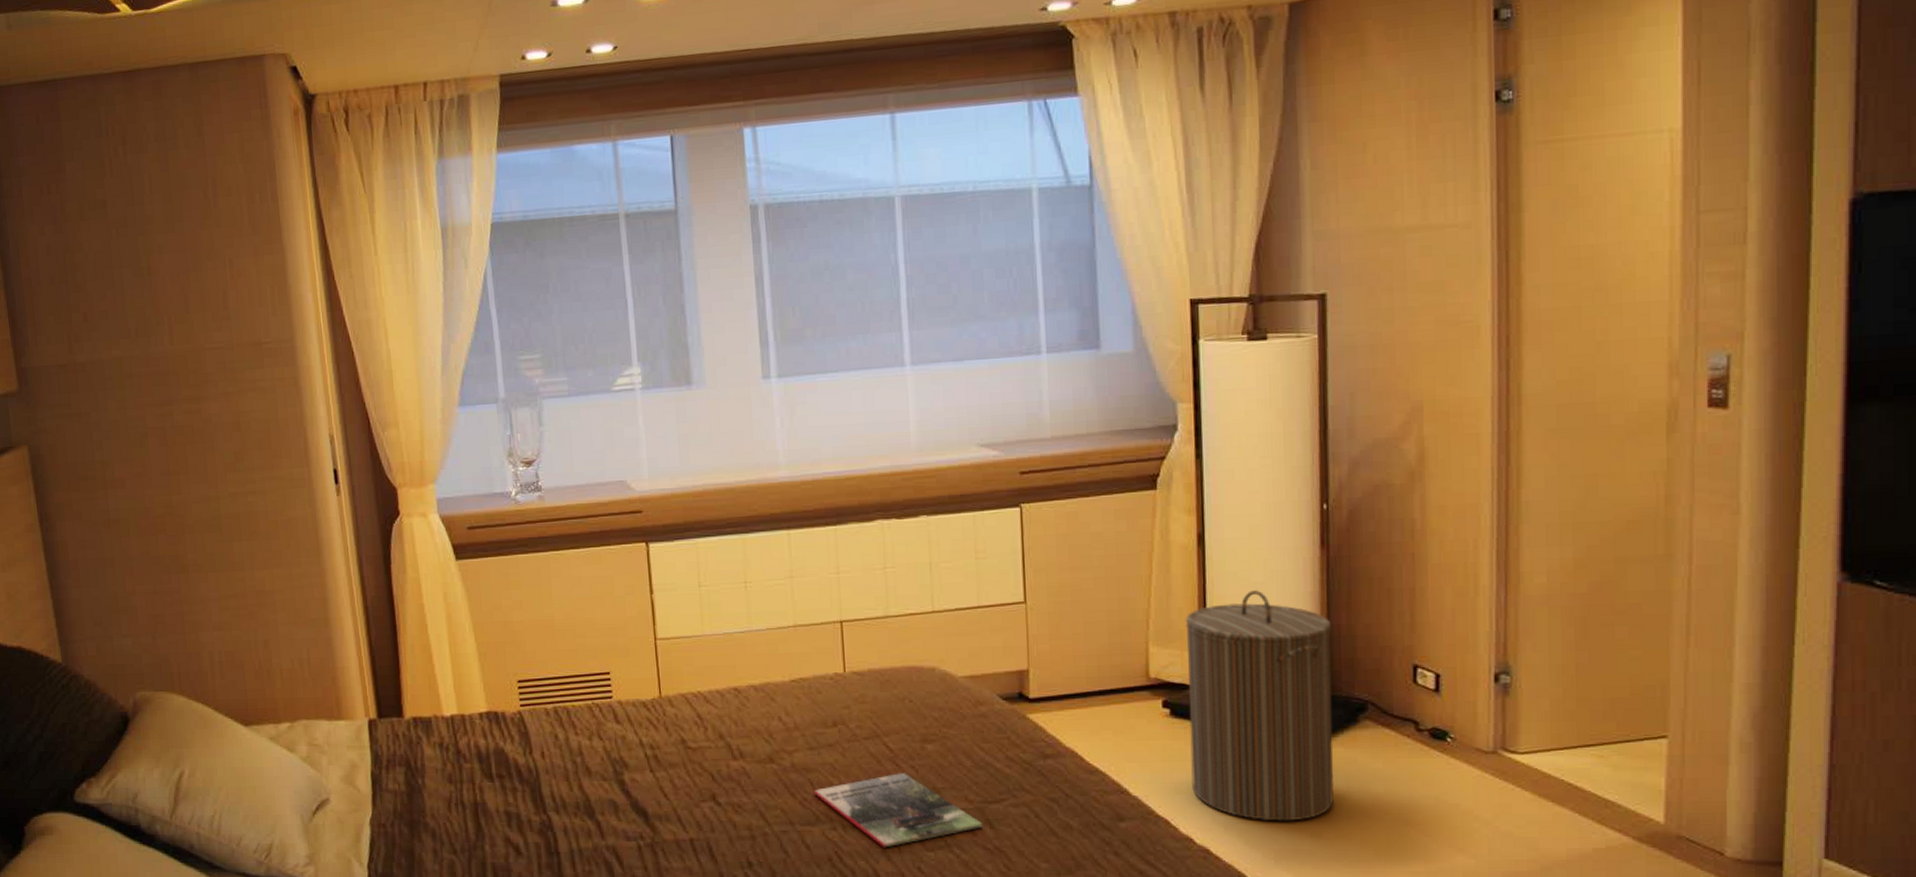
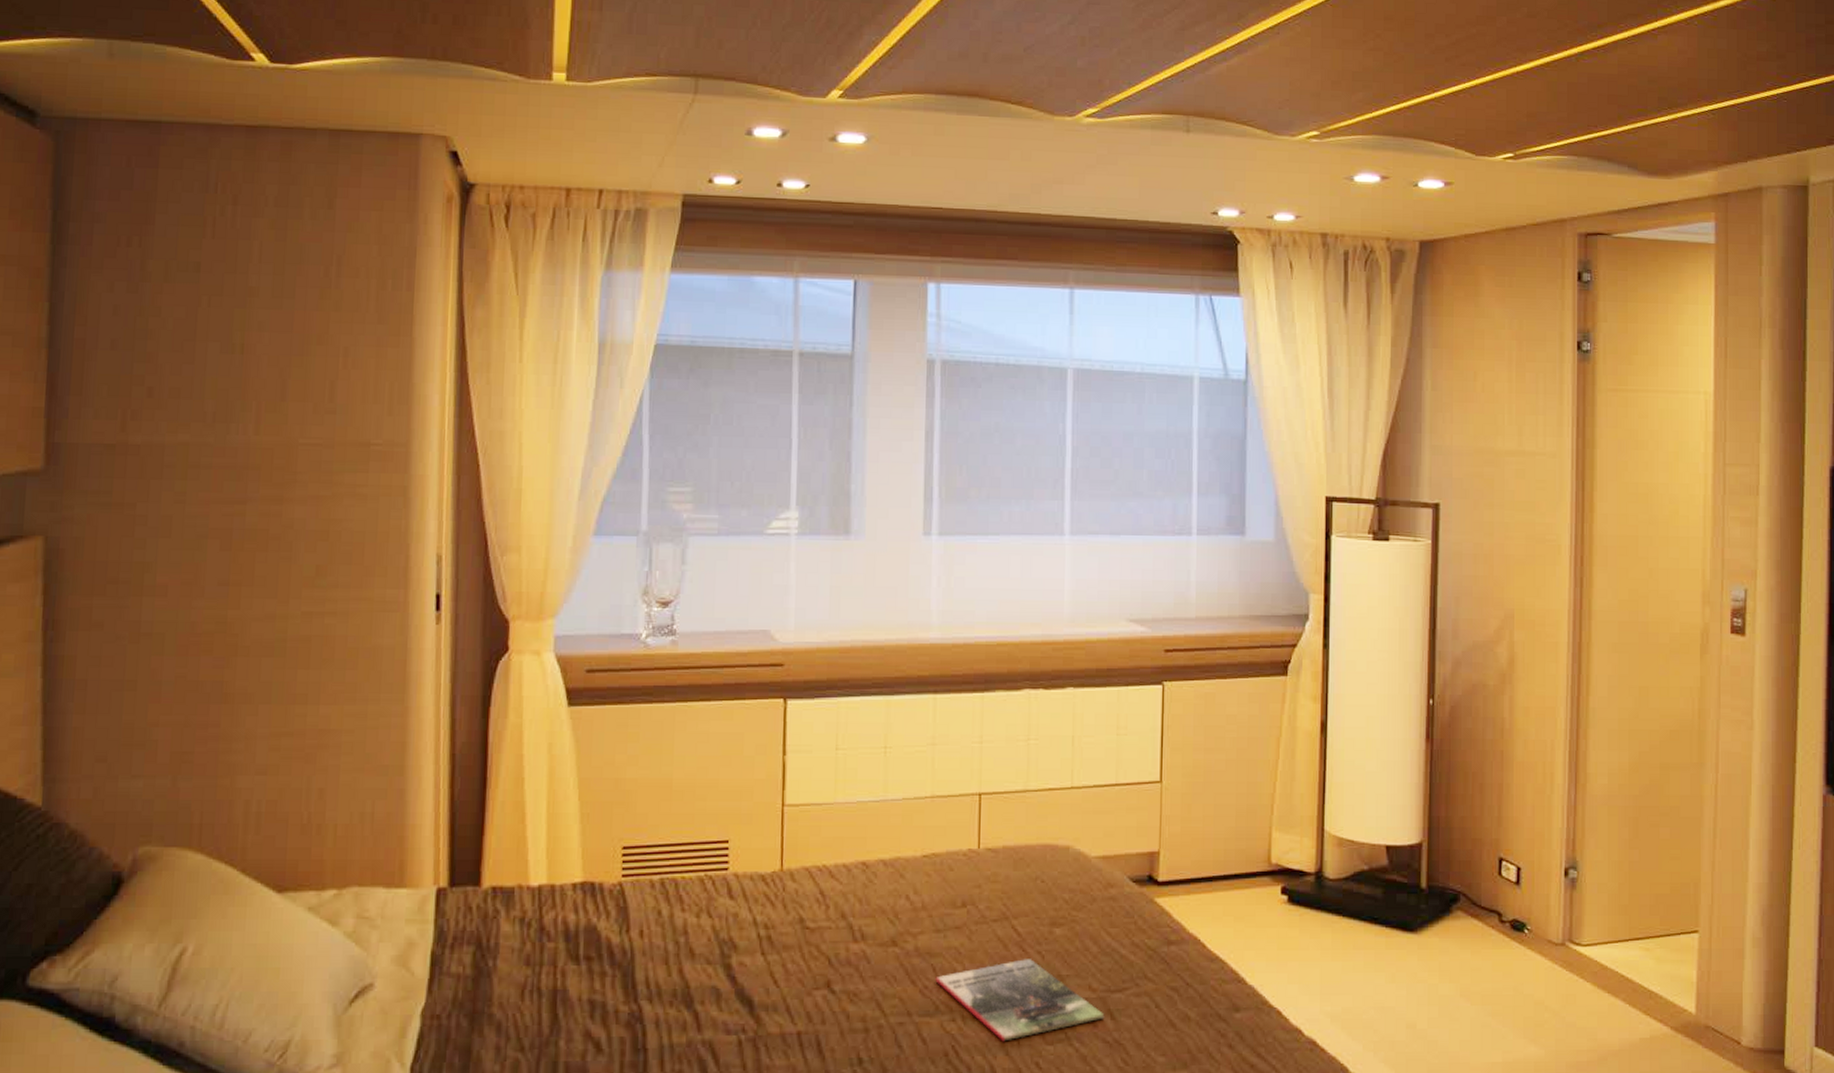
laundry hamper: present [1185,590,1334,822] -> none [1304,779,1432,1012]

